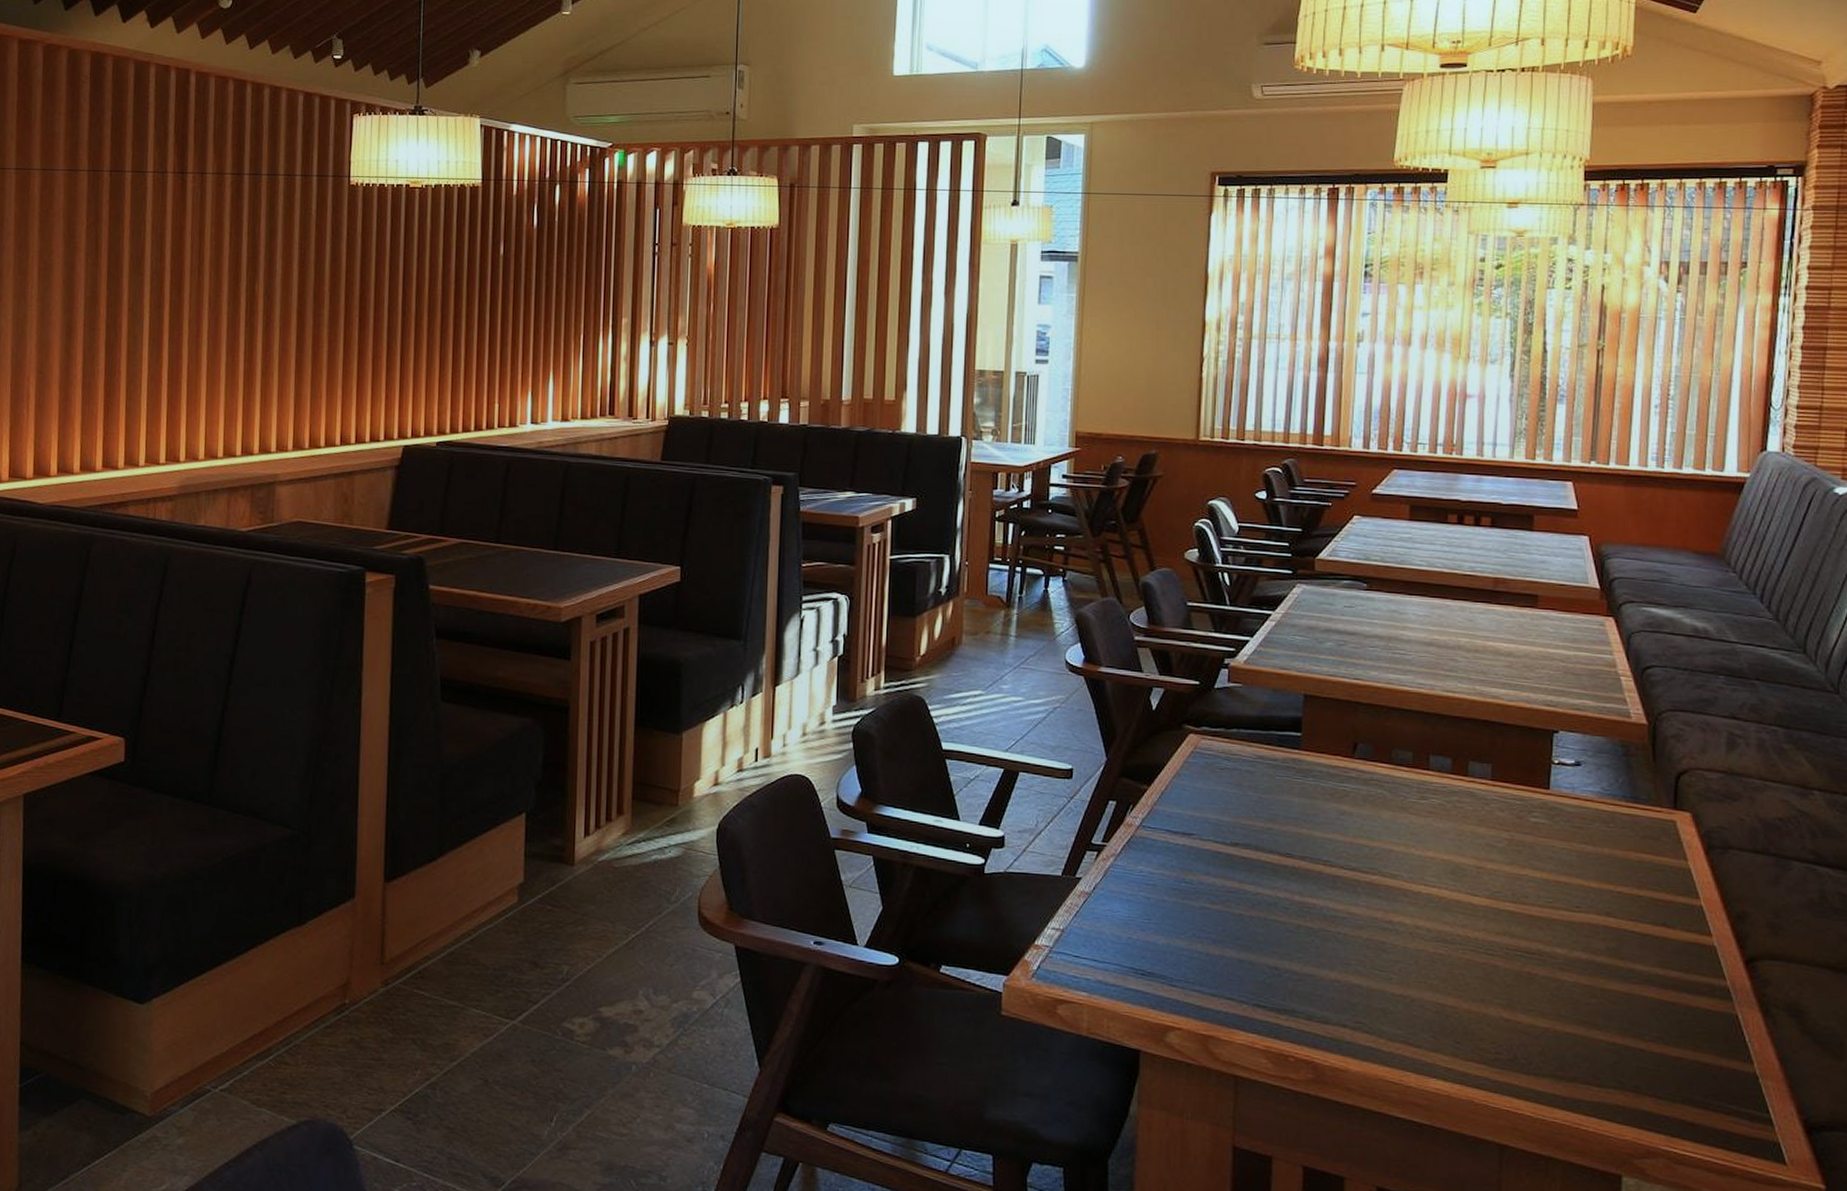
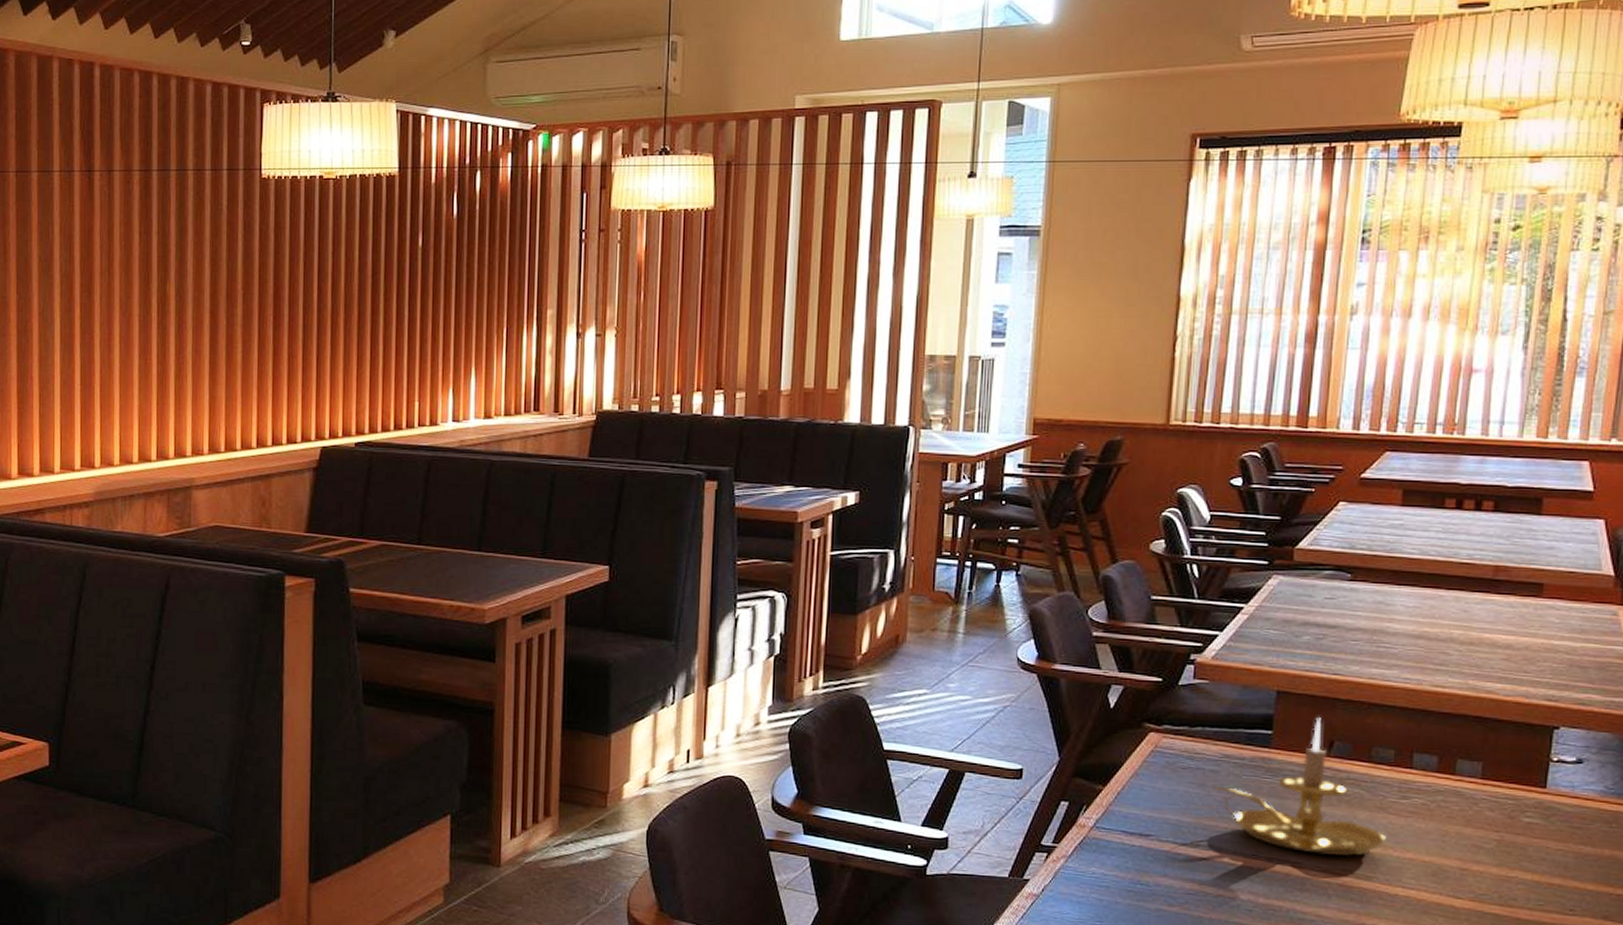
candle holder: none [1250,720,1408,856] -> present [1214,717,1386,857]

